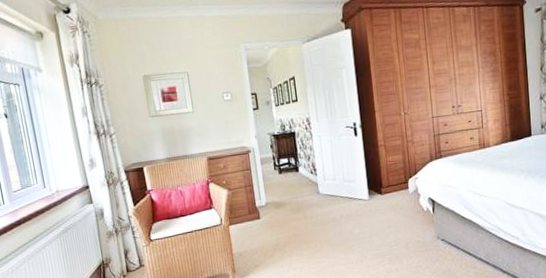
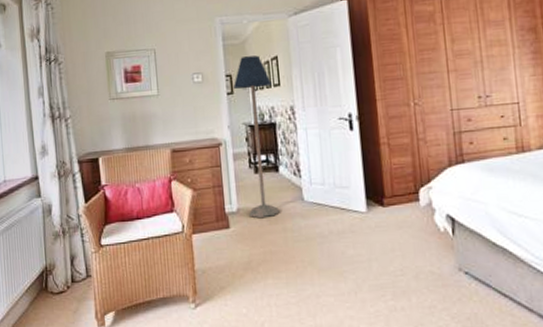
floor lamp: none [258,76,302,210] -> present [233,55,281,219]

